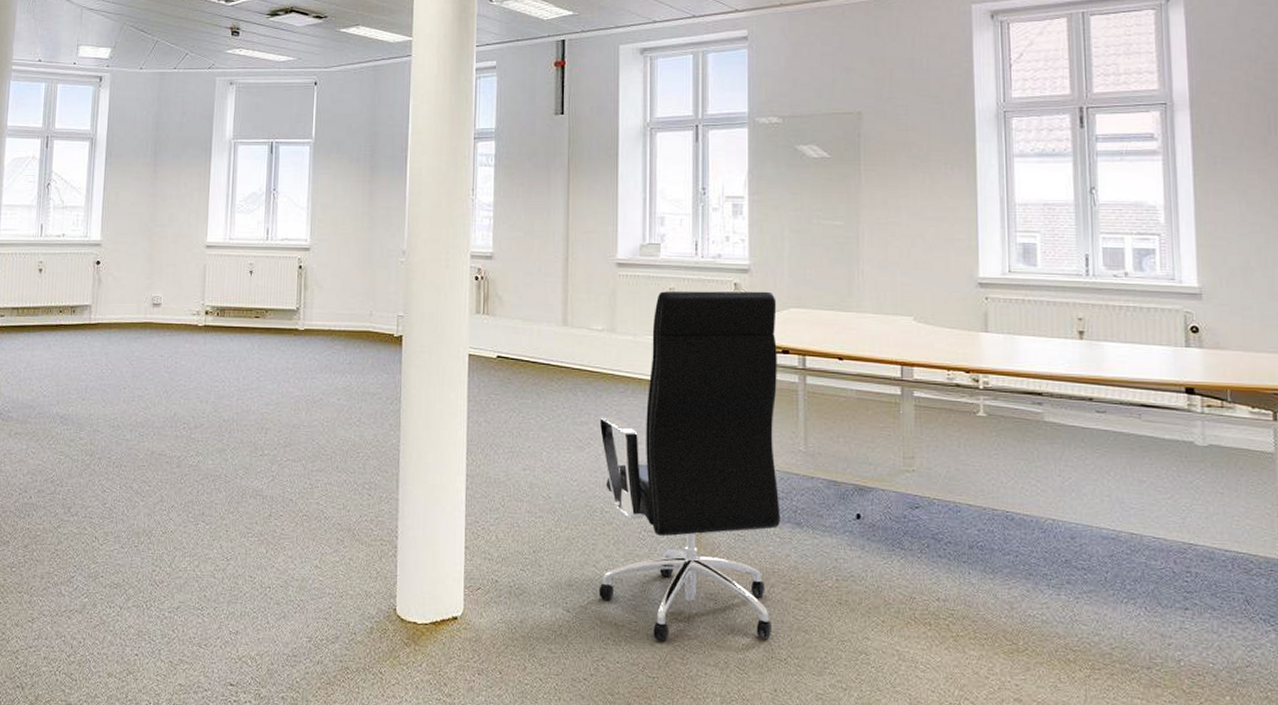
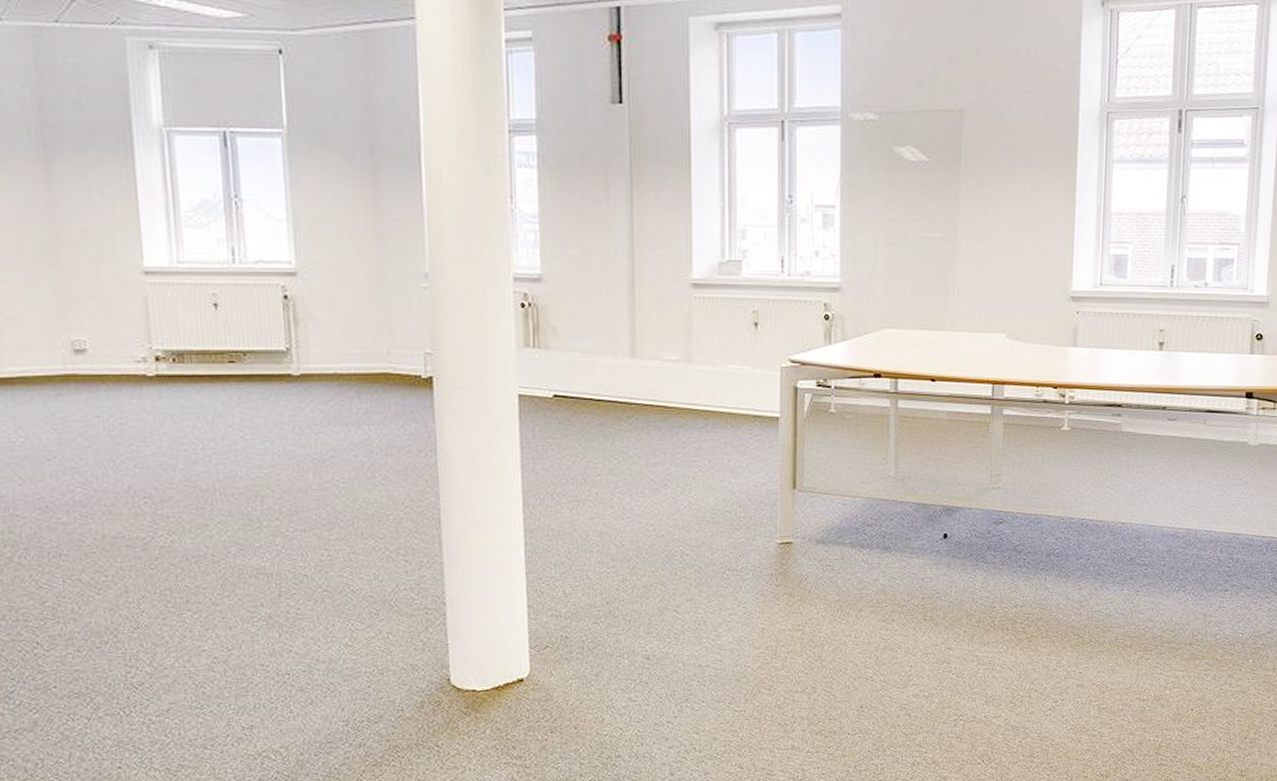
office chair: present [598,291,780,641] -> none [676,311,869,676]

